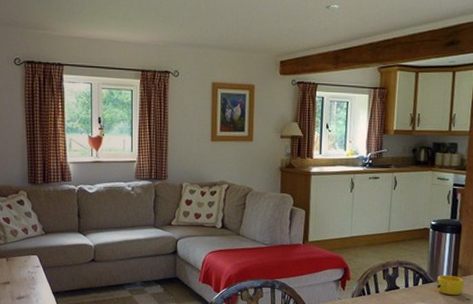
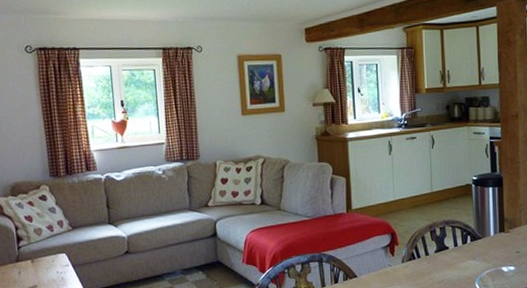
cup: present [436,274,465,296] -> none [484,229,512,250]

